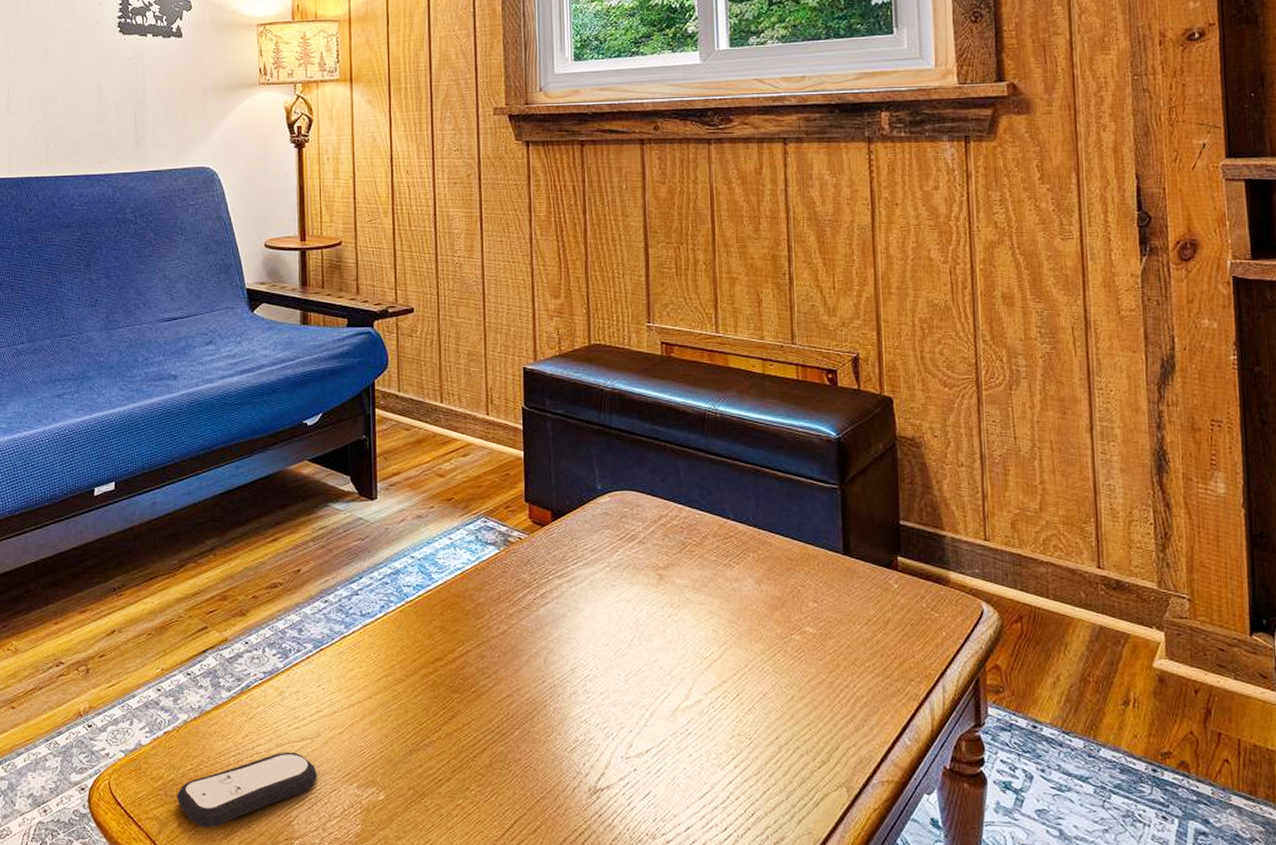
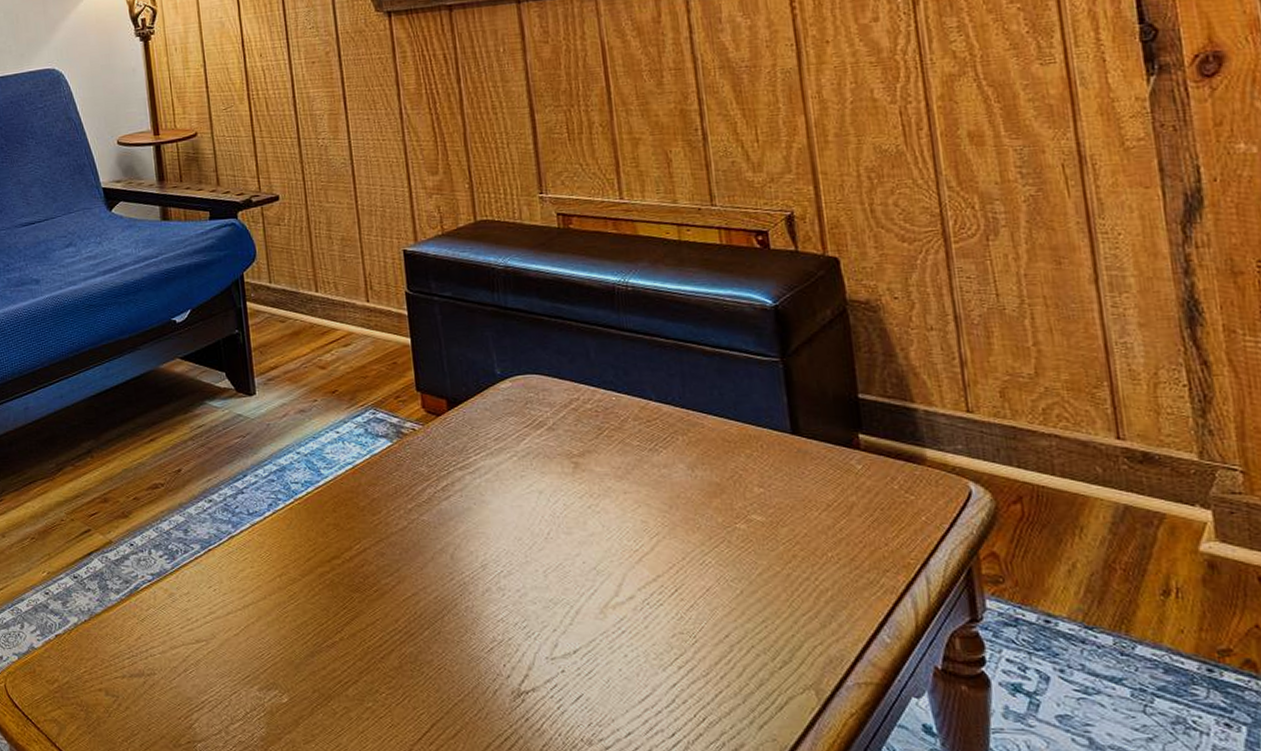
remote control: present [177,751,317,828] -> none [73,654,216,730]

